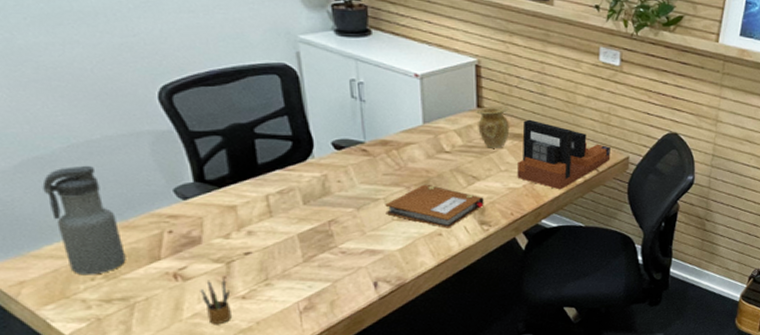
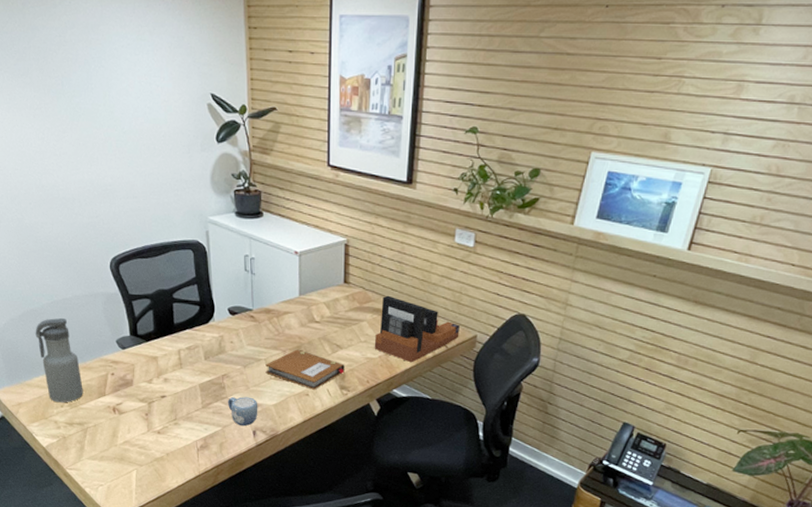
pencil box: present [200,279,232,324] -> none [130,415,150,452]
mug: none [338,243,379,278] -> present [228,397,258,426]
vase: present [476,105,510,148] -> none [343,281,371,321]

